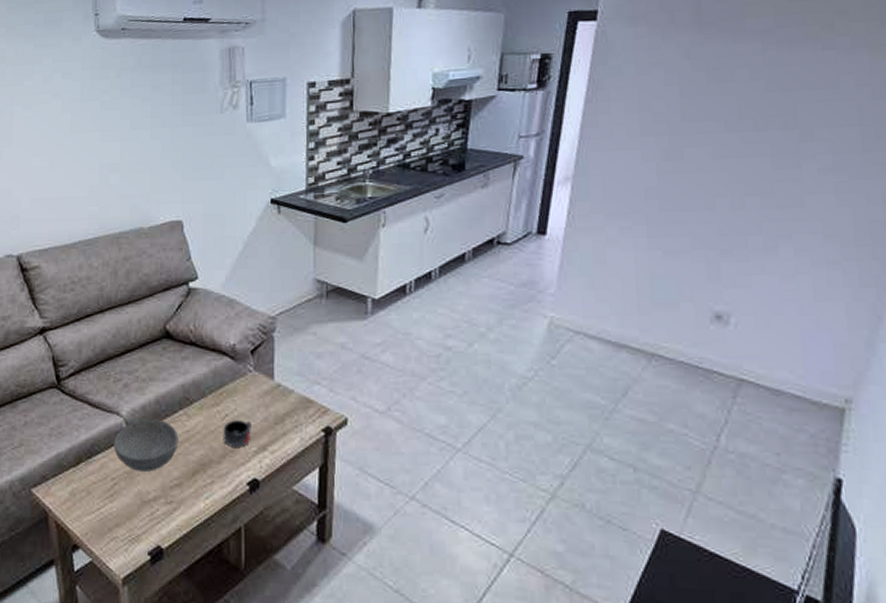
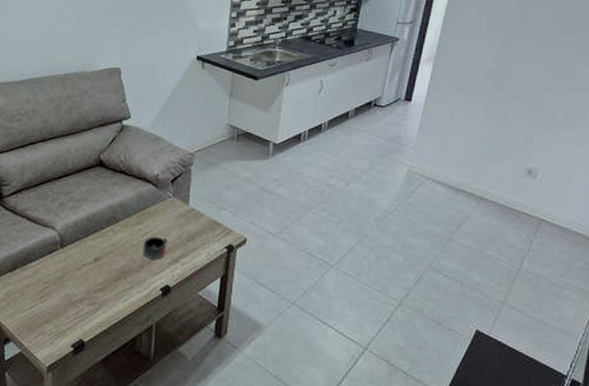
bowl: present [114,419,178,473] -> none [47,233,105,278]

